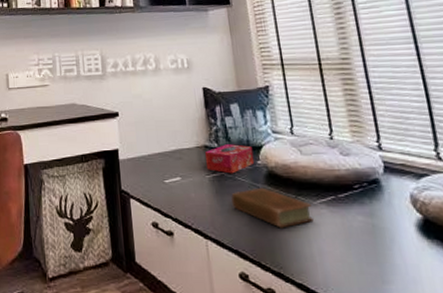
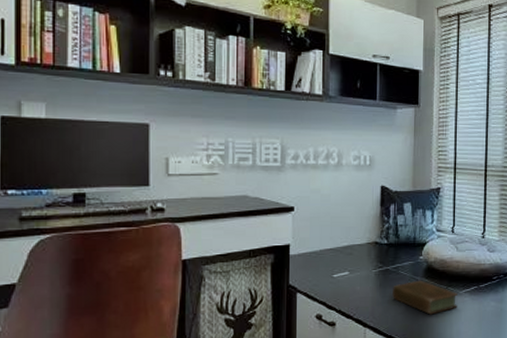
tissue box: present [204,144,255,174] -> none [374,241,418,268]

